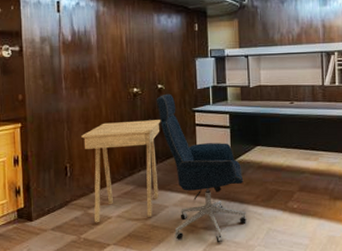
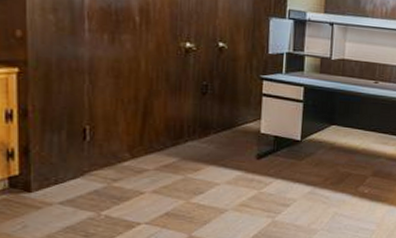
side table: present [81,120,161,223] -> none [109,80,219,199]
office chair: present [156,93,246,243] -> none [214,54,313,226]

